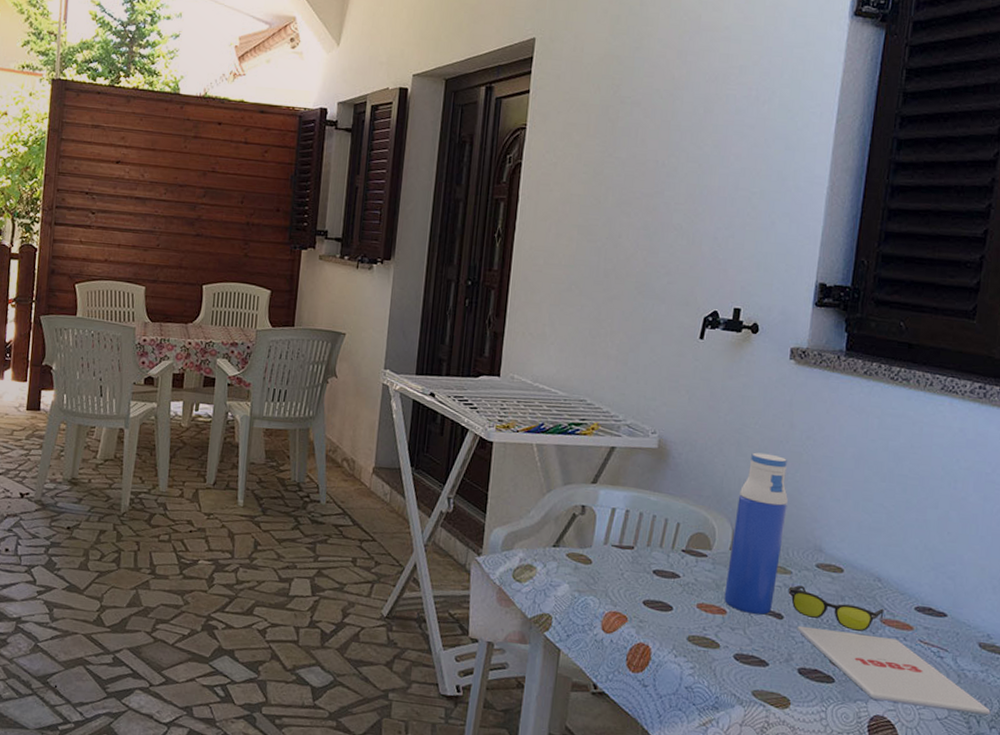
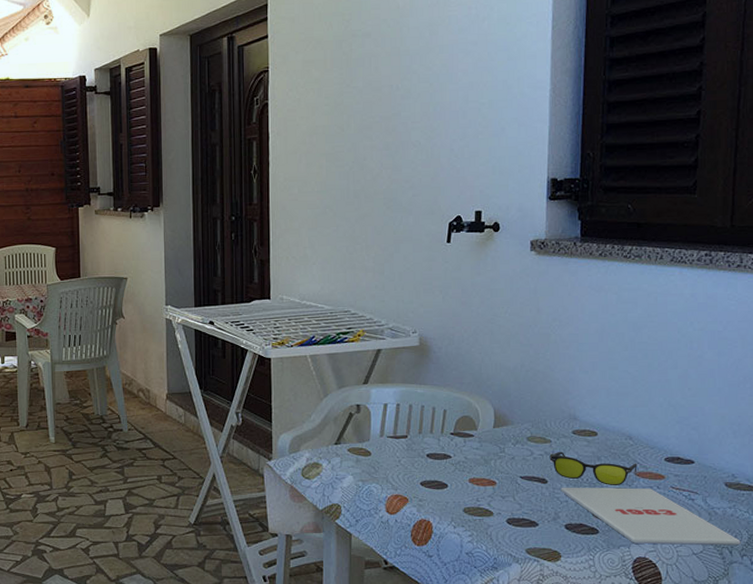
water bottle: present [724,452,788,615] -> none [492,338,541,481]

